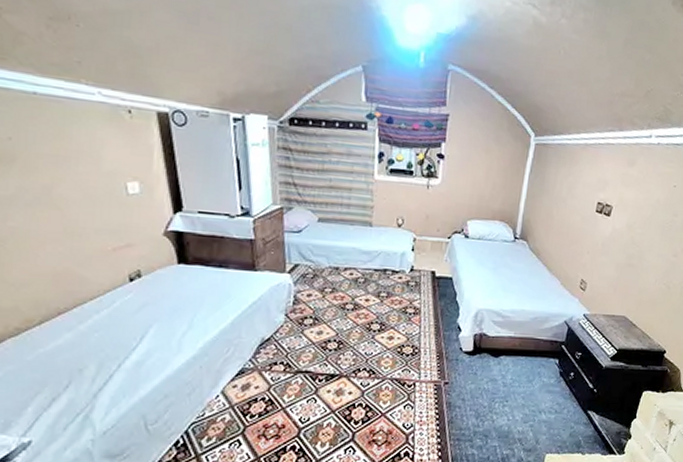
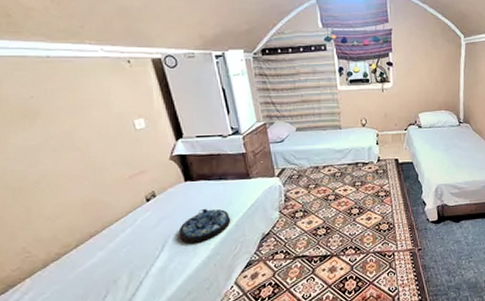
serving tray: none [162,298,227,340] -> present [178,208,231,244]

